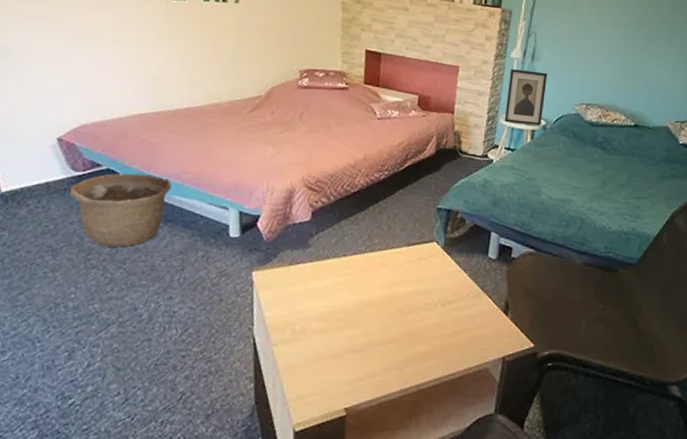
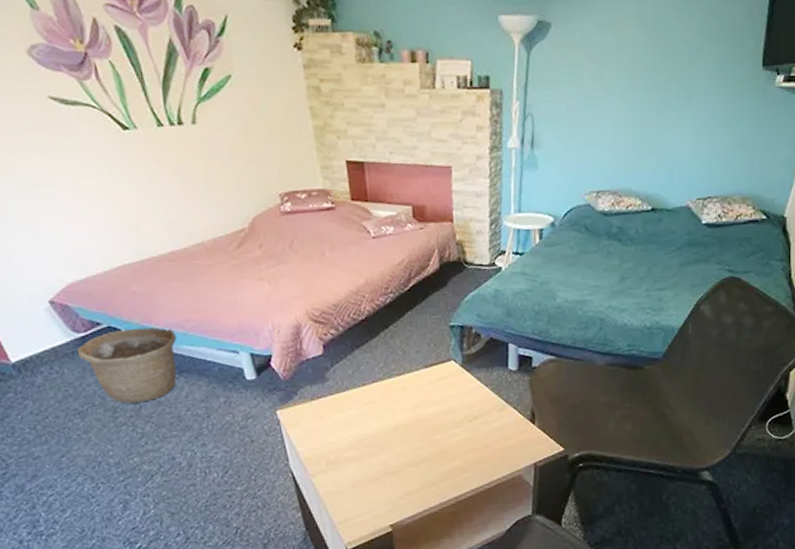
picture frame: present [504,69,547,126] -> none [508,160,551,224]

